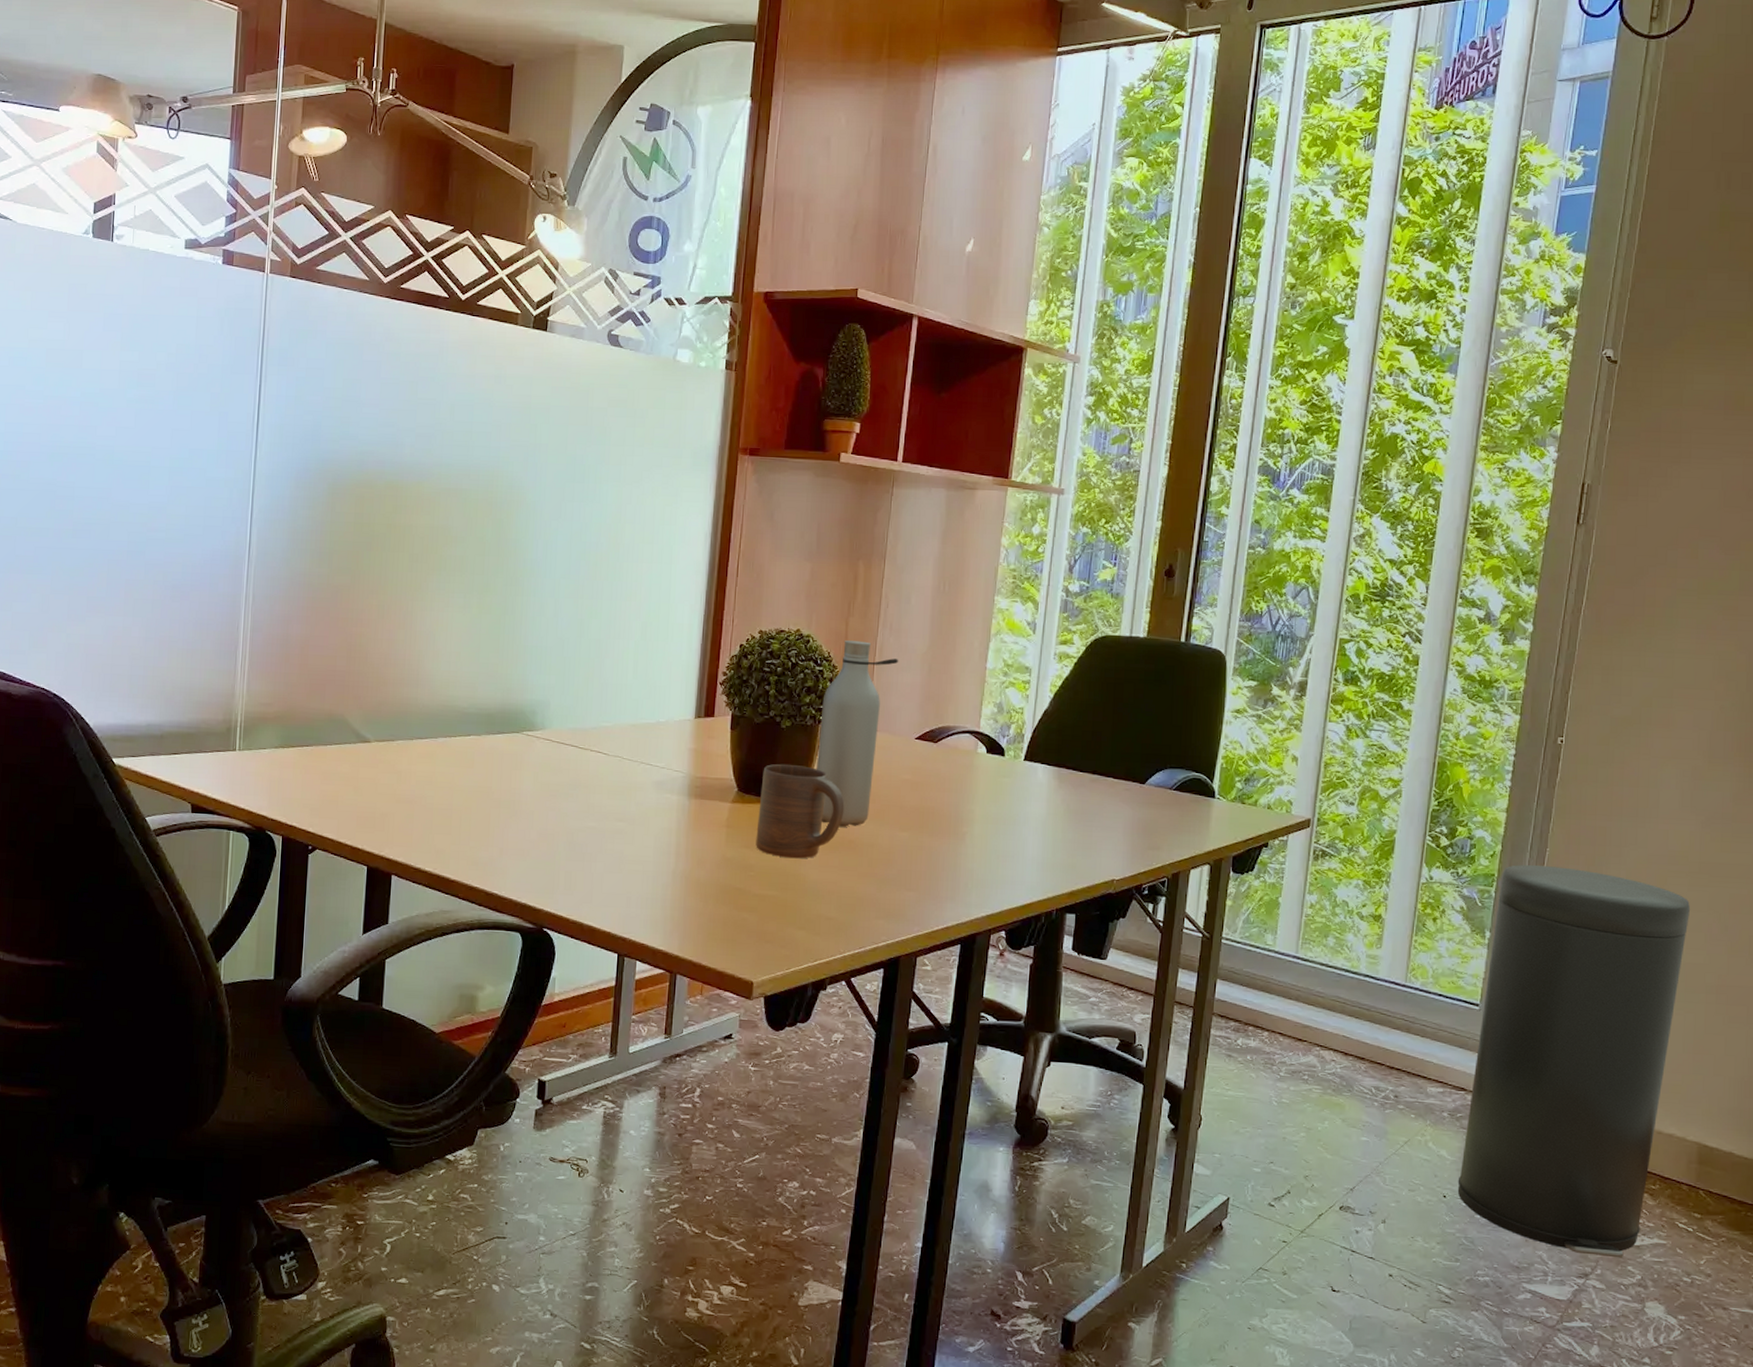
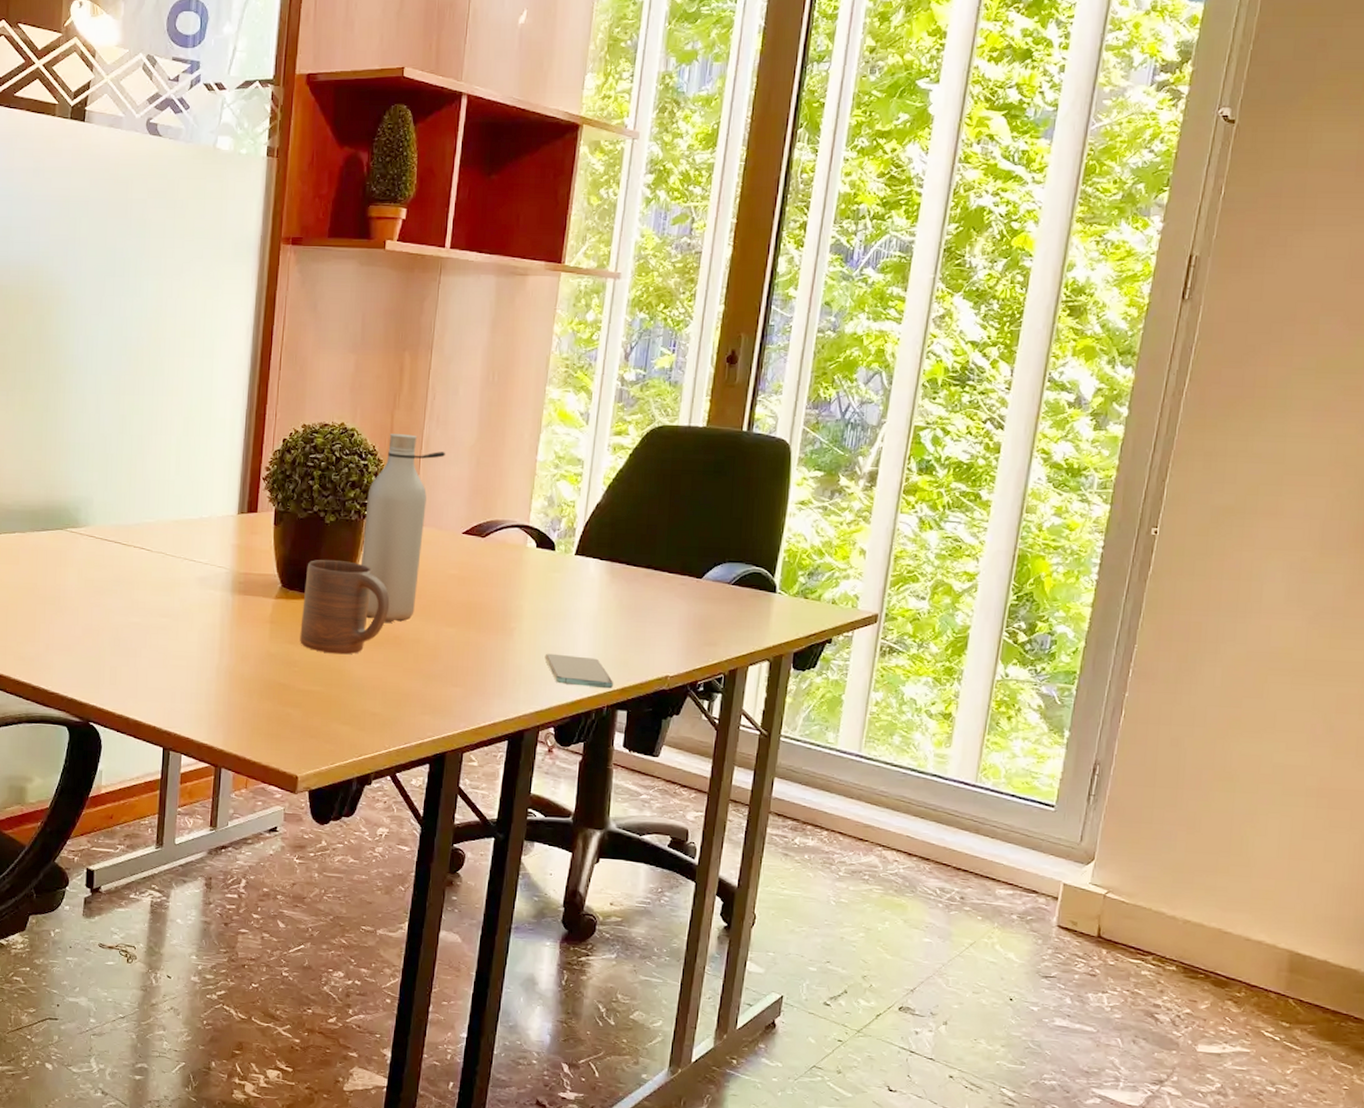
smartphone: none [995,857,1063,893] -> present [544,653,614,689]
pedal bin: present [1458,865,1691,1258] -> none [1025,662,1293,1066]

